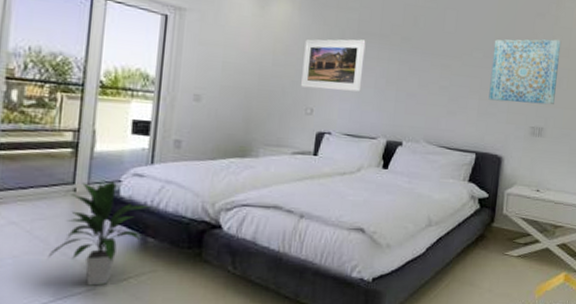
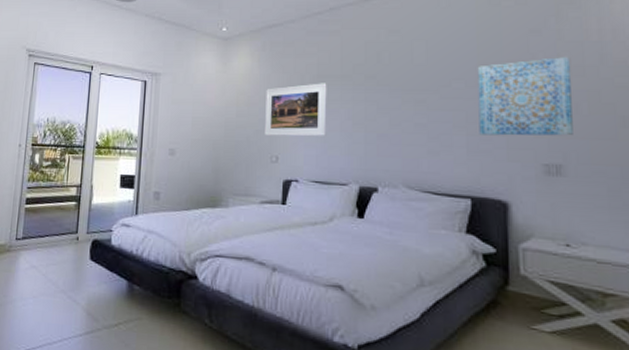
indoor plant: present [47,180,150,286] -> none [57,230,136,330]

